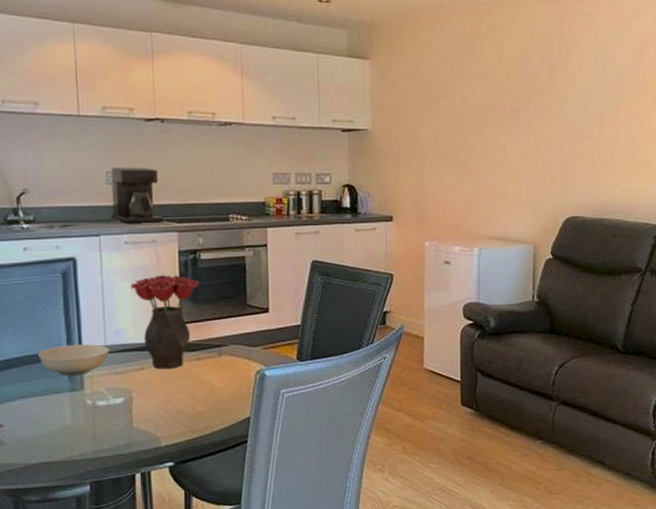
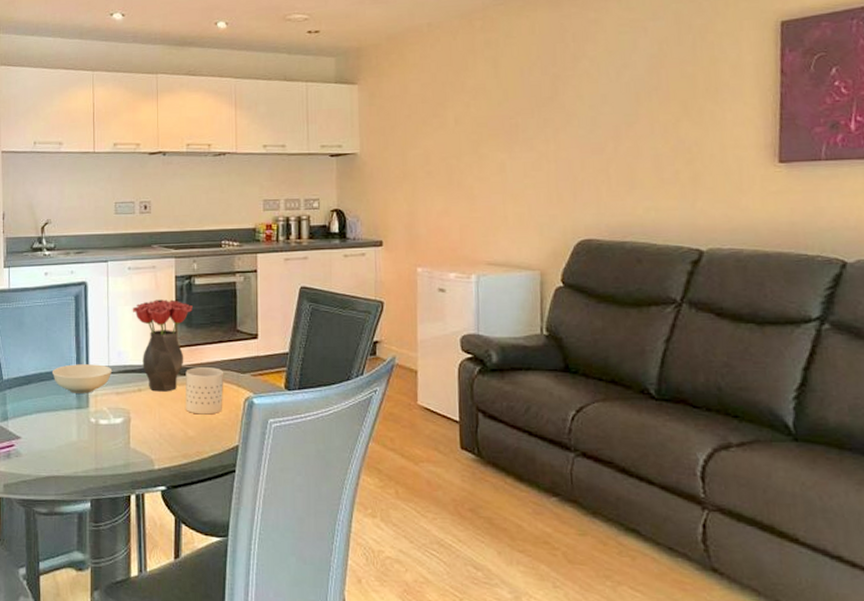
coffee maker: present [111,167,164,223] -> none [118,197,163,250]
mug: none [192,342,234,390] -> present [184,367,224,415]

